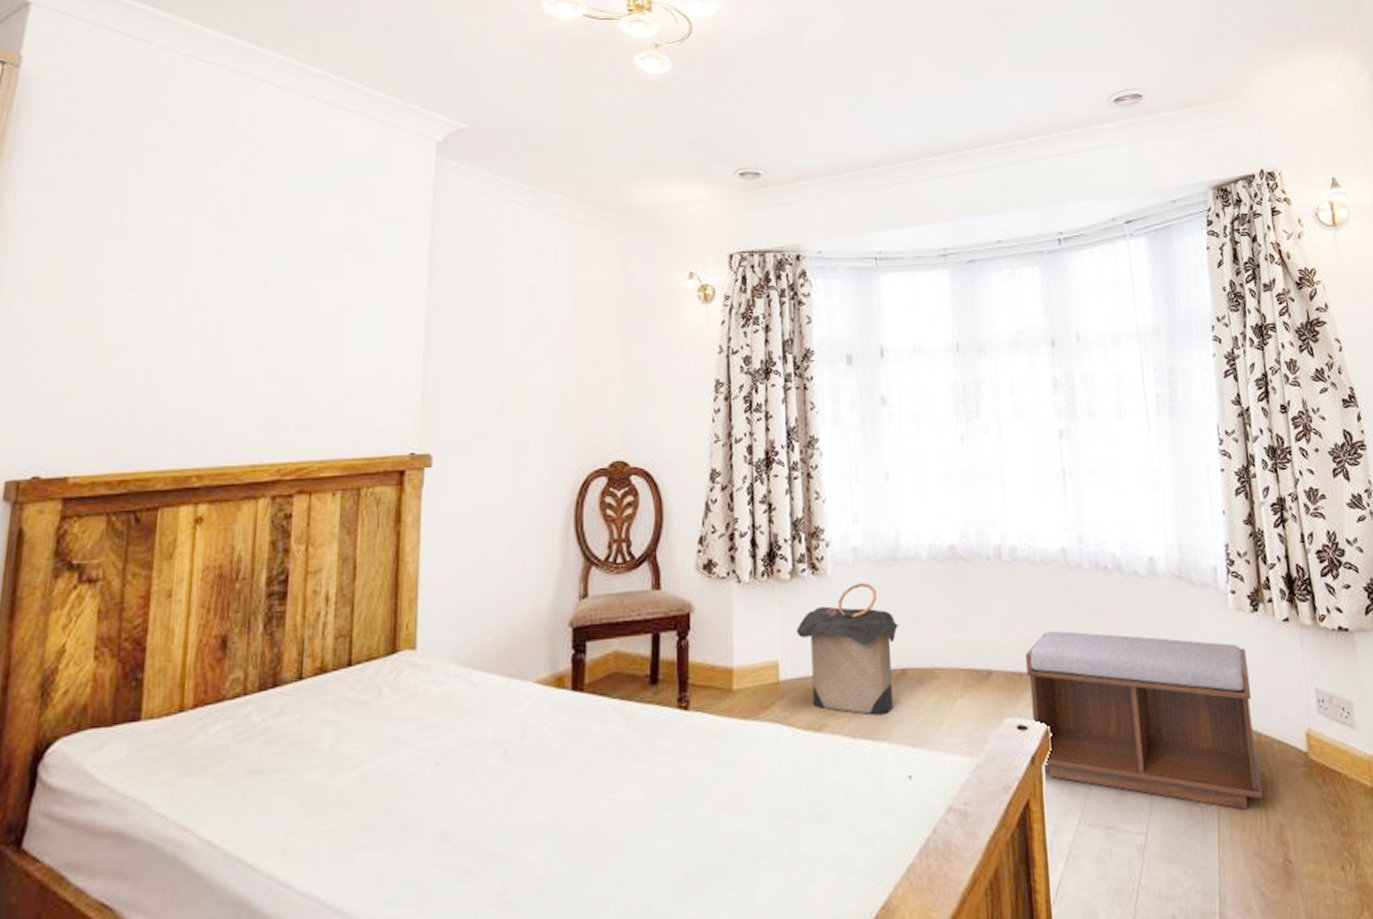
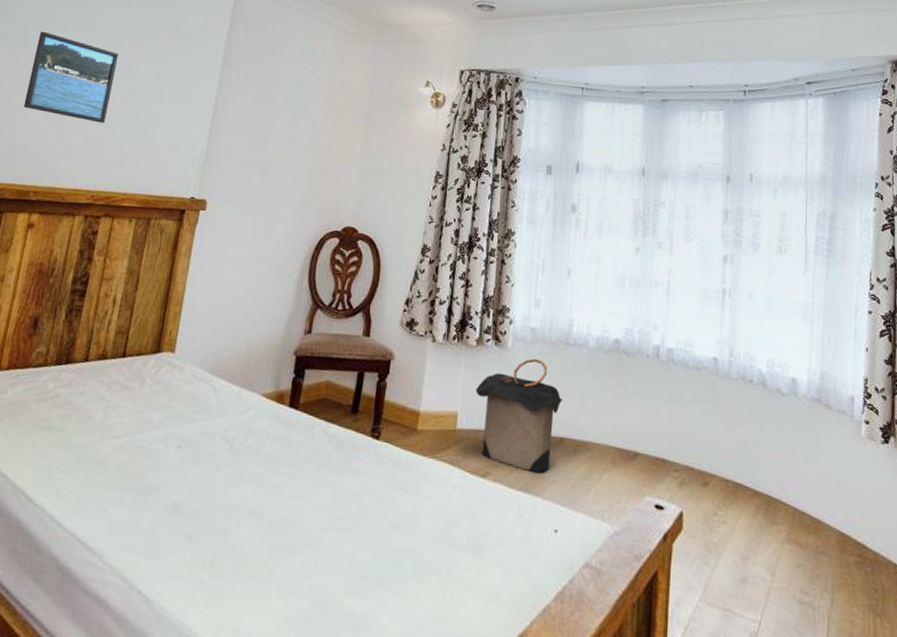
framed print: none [165,267,289,376] -> present [23,31,119,124]
bench: present [1026,630,1263,810] -> none [669,427,874,620]

